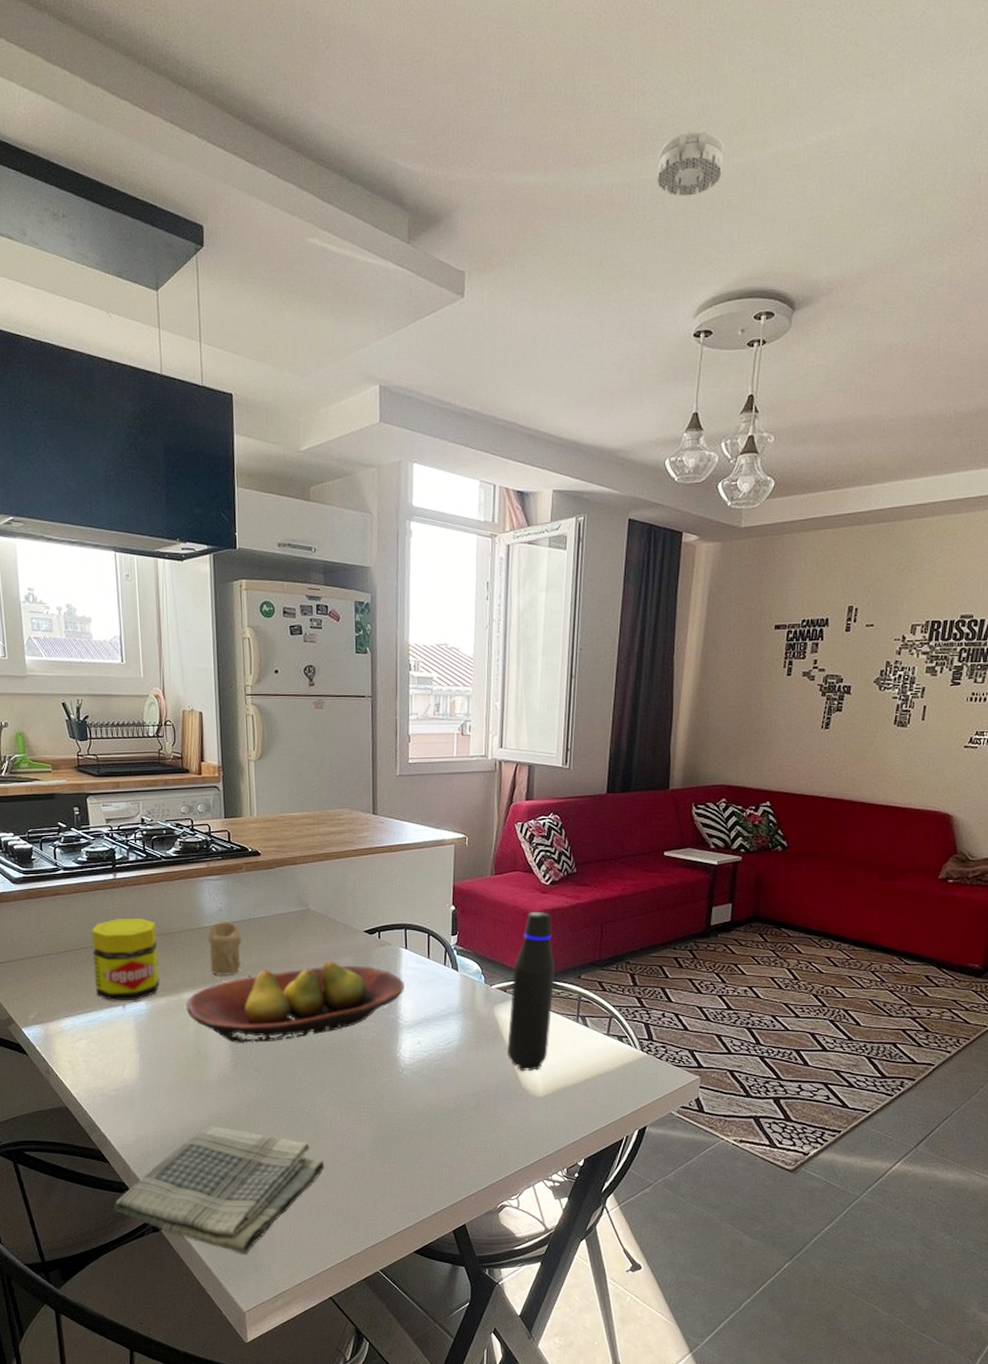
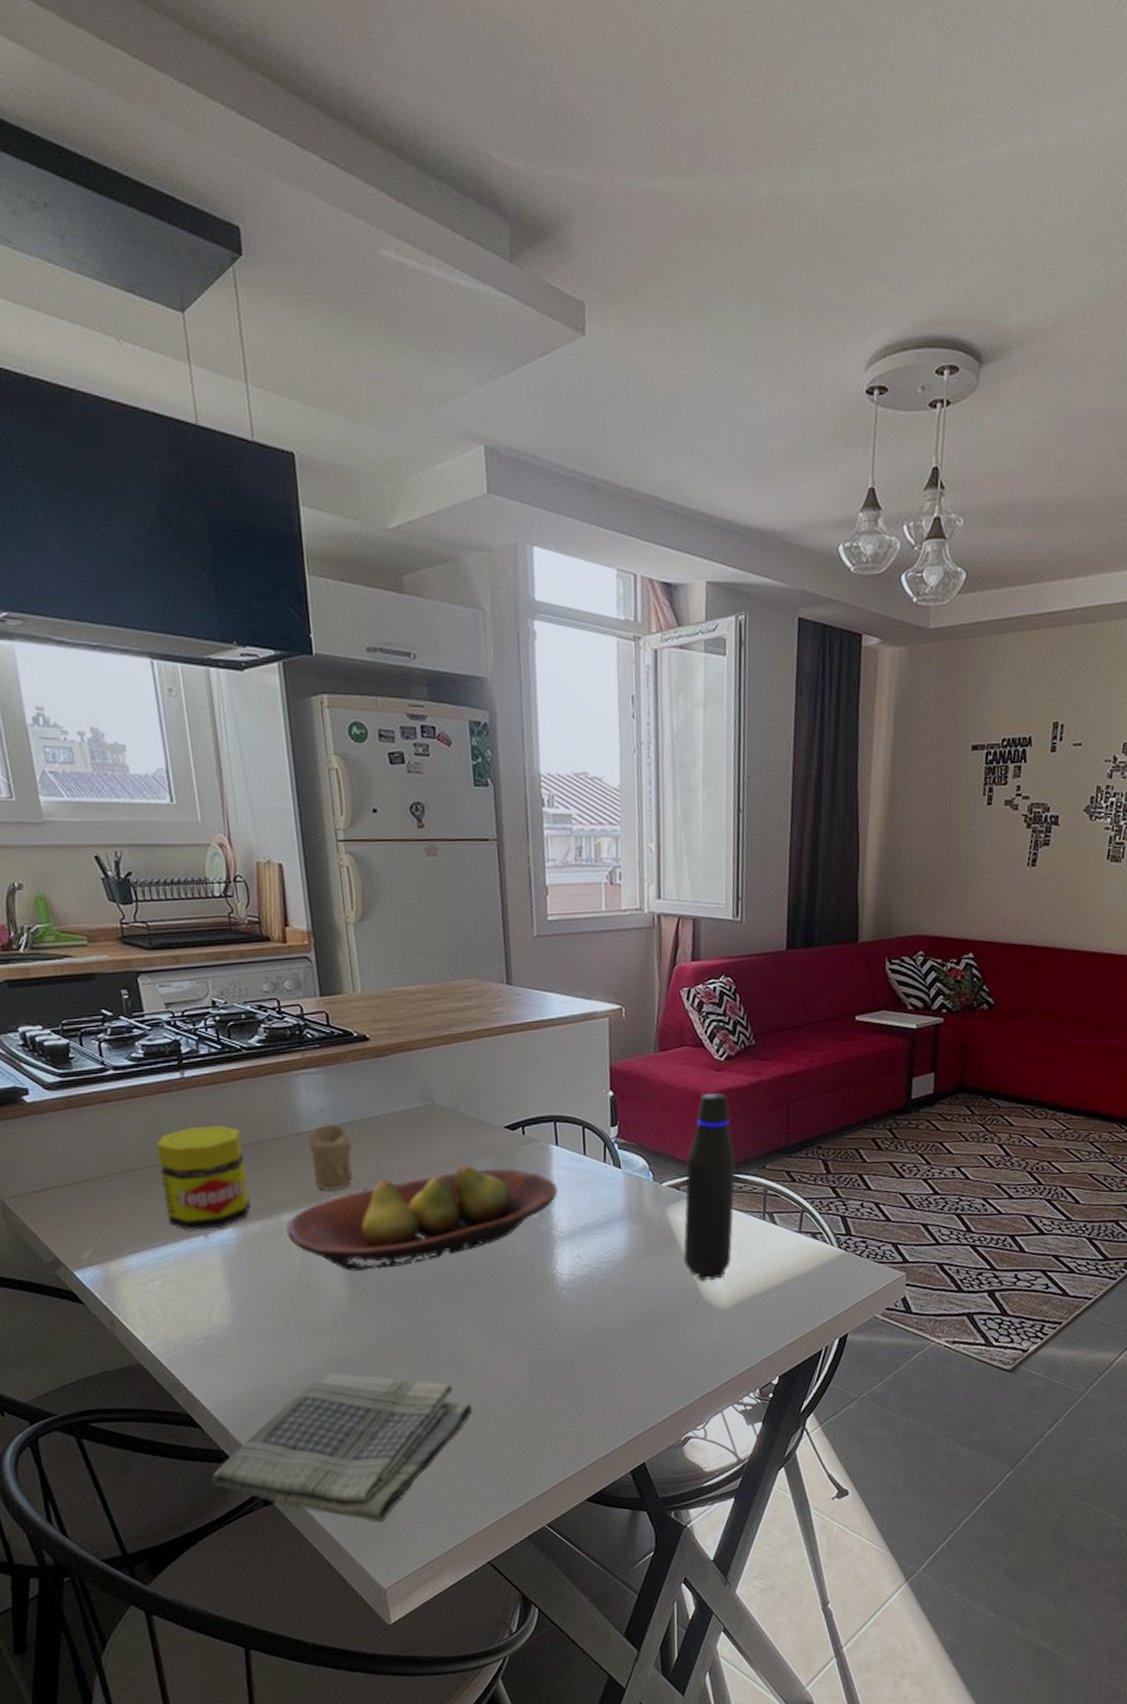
smoke detector: present [657,129,725,197] -> none [815,132,895,217]

